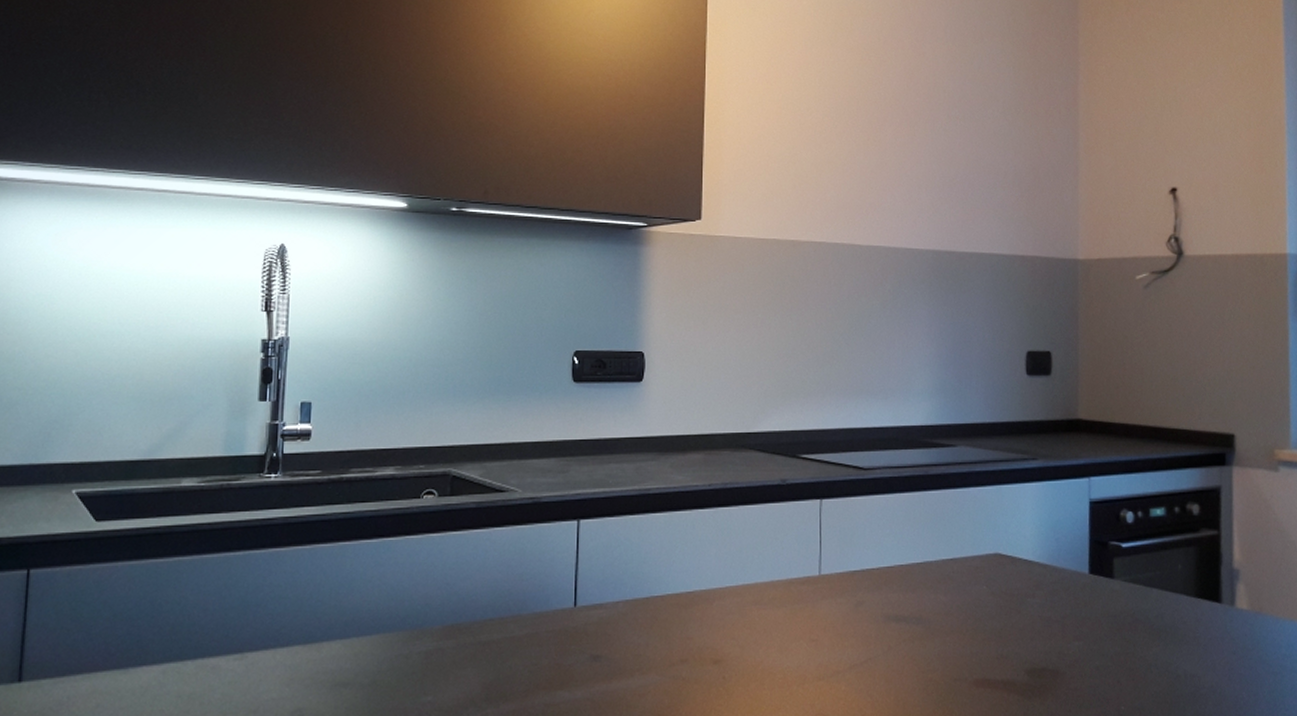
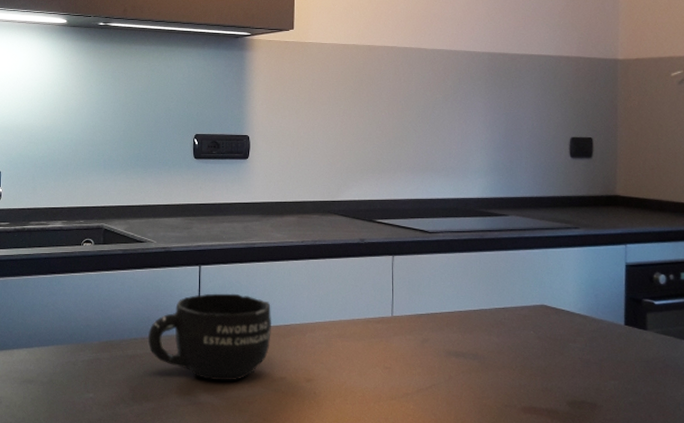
mug: none [507,554,670,668] -> present [147,293,271,380]

